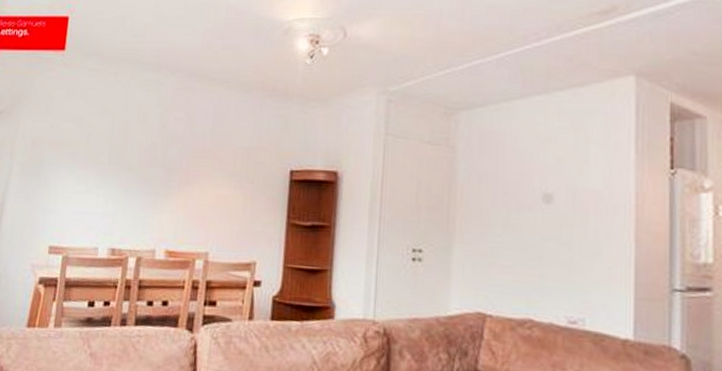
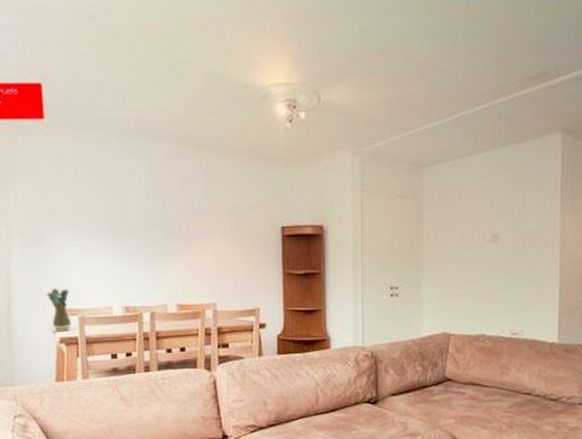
vase: none [34,221,58,272] -> present [46,287,72,333]

